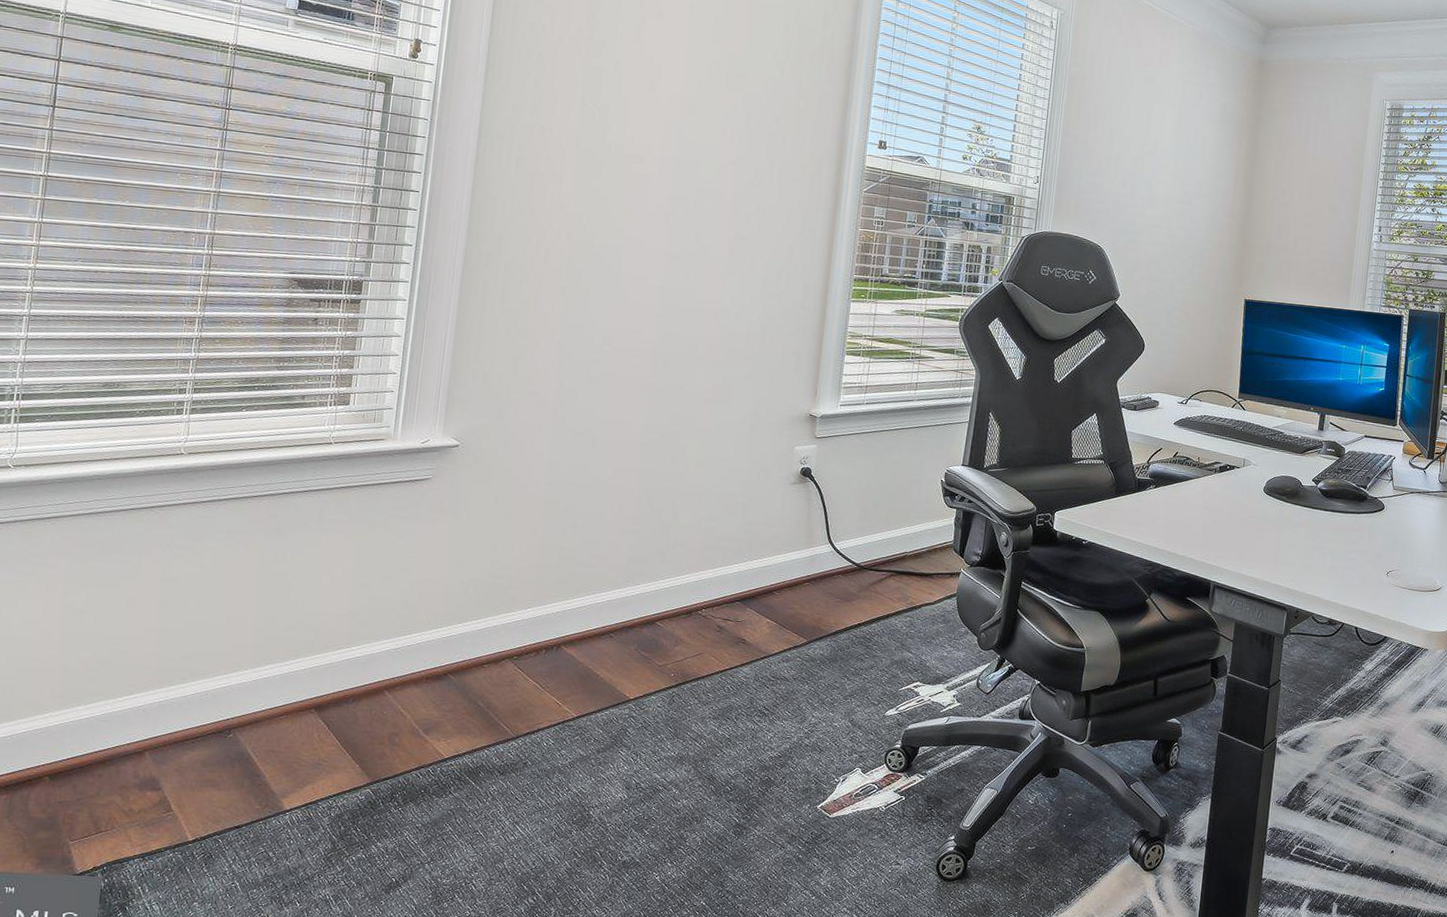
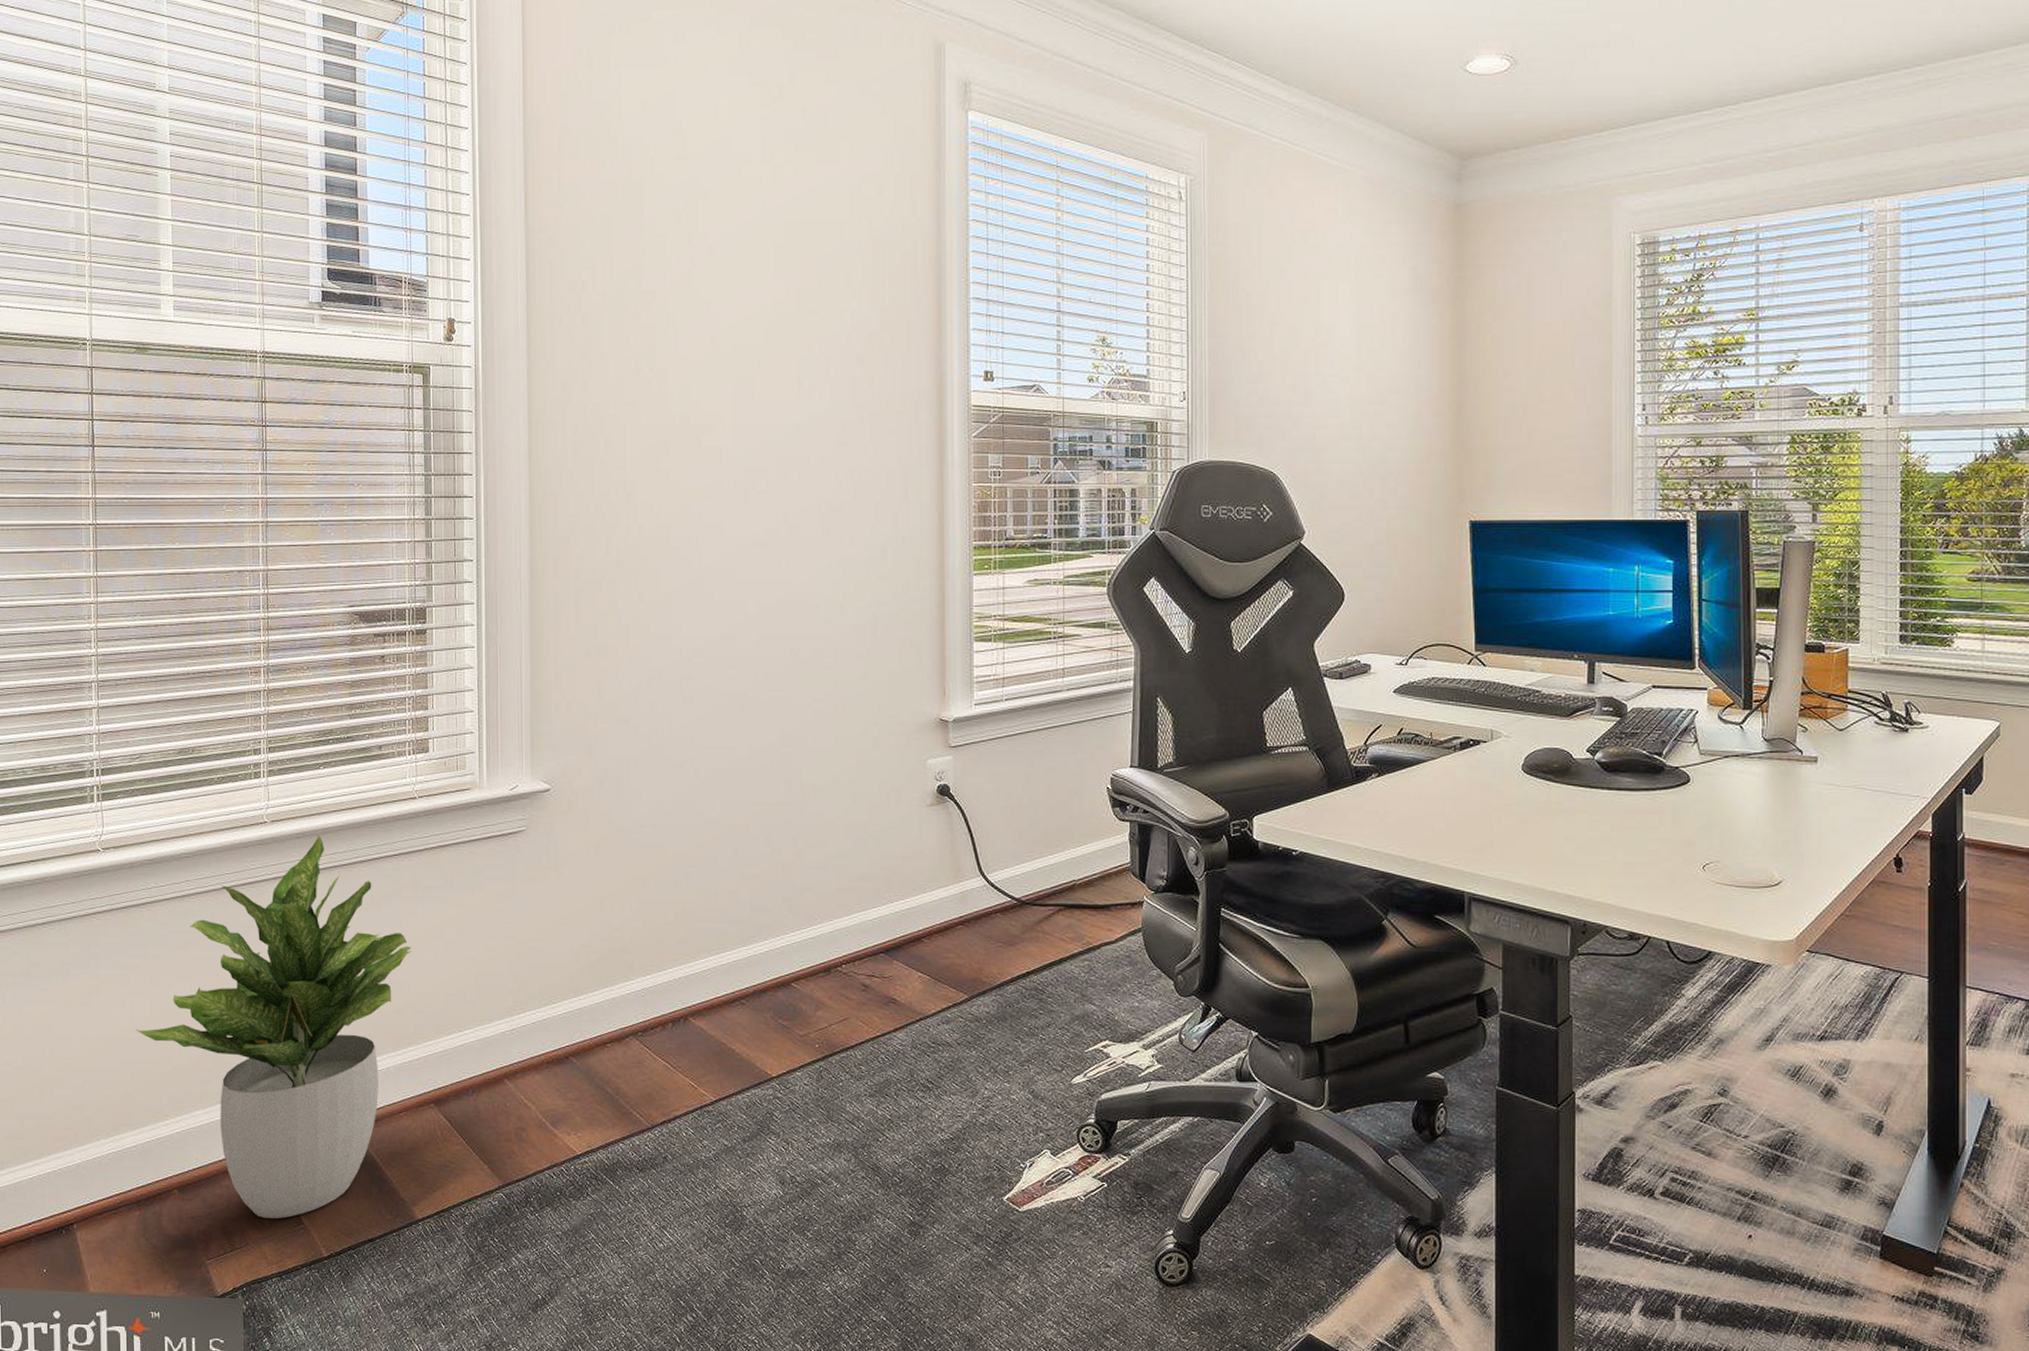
potted plant: none [25,468,311,806] -> present [136,834,412,1219]

